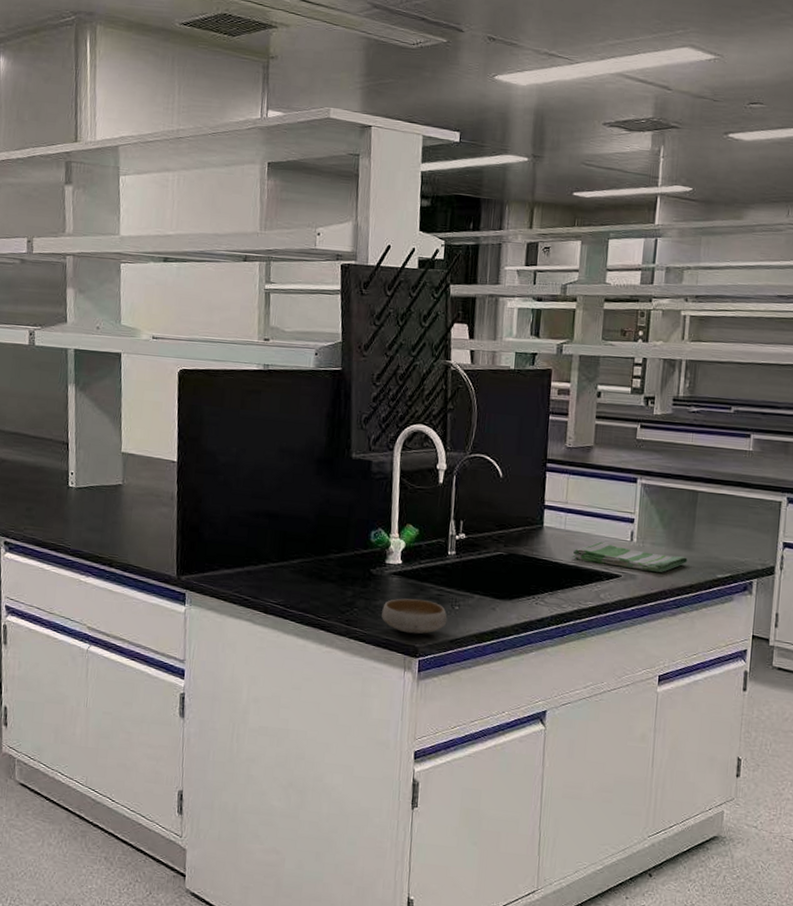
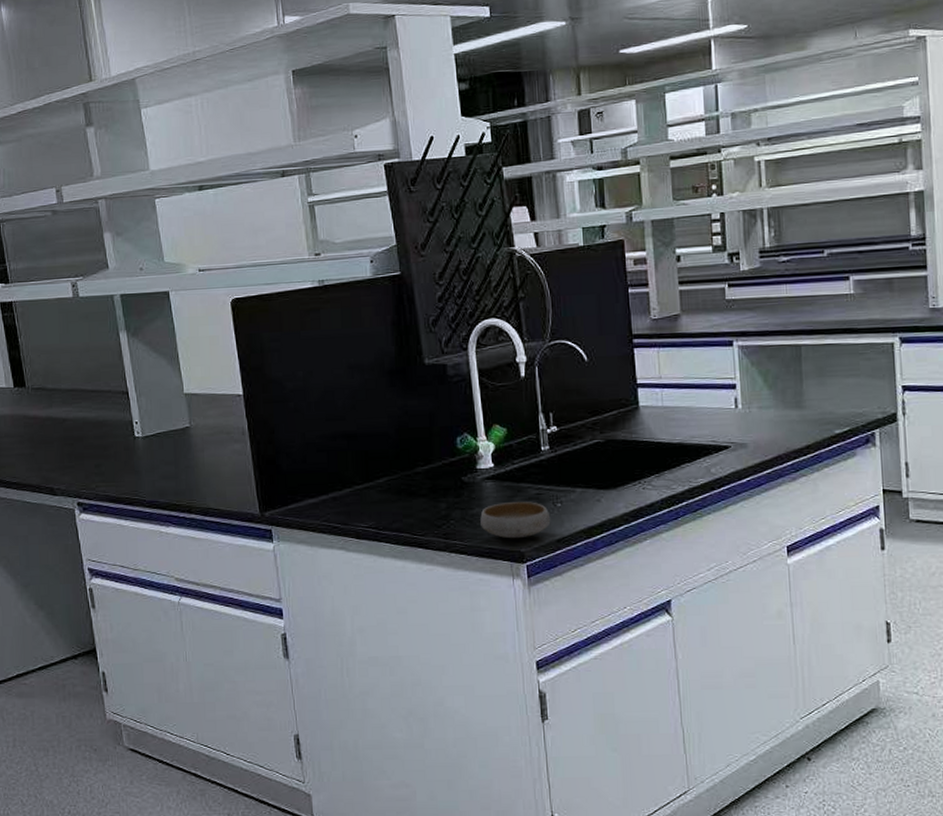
dish towel: present [572,541,688,572] -> none [674,413,800,438]

